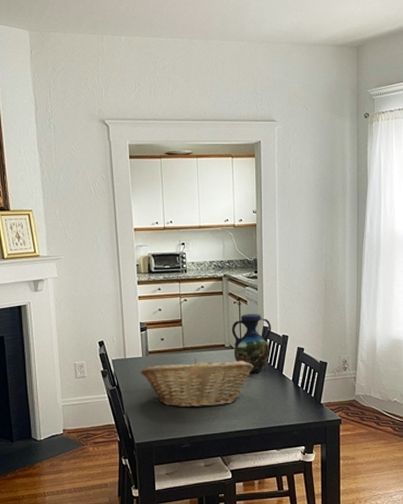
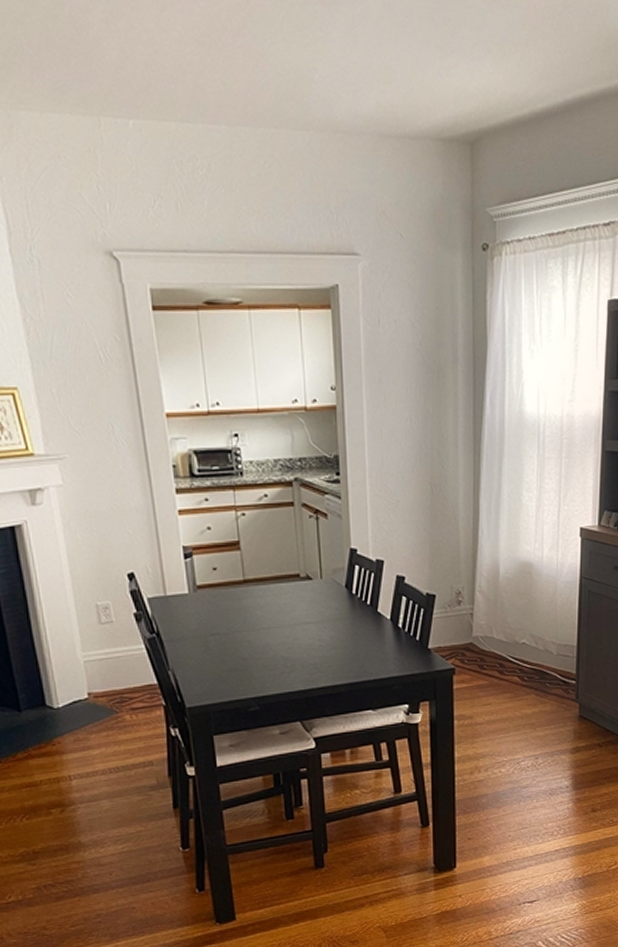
fruit basket: present [141,358,253,408] -> none [188,593,339,660]
vase: present [231,314,272,373] -> none [307,532,362,612]

